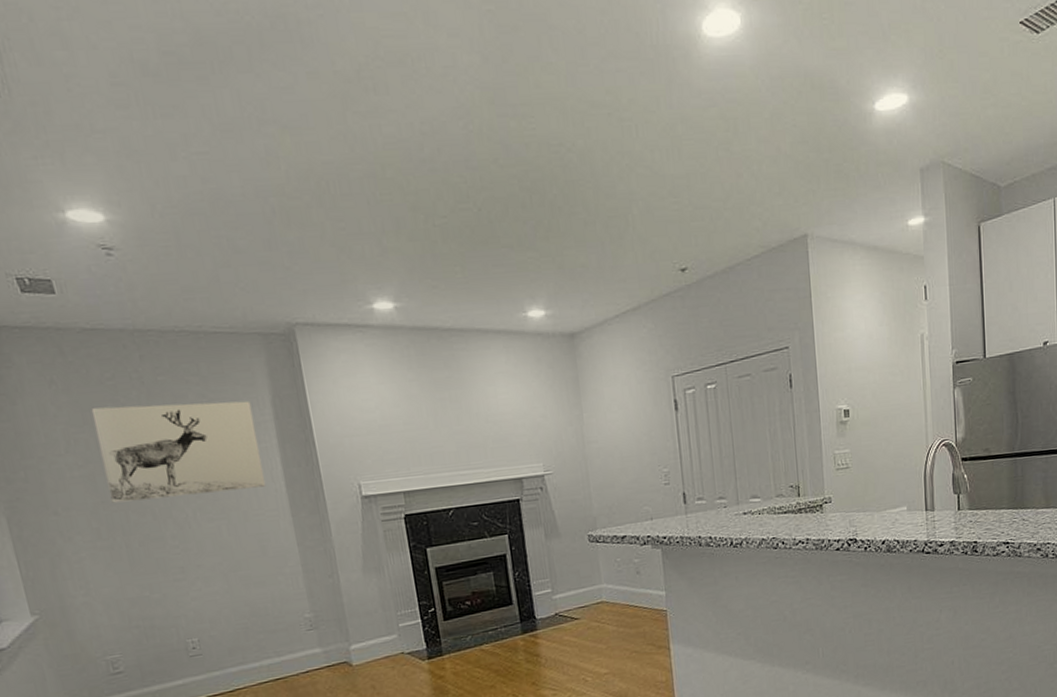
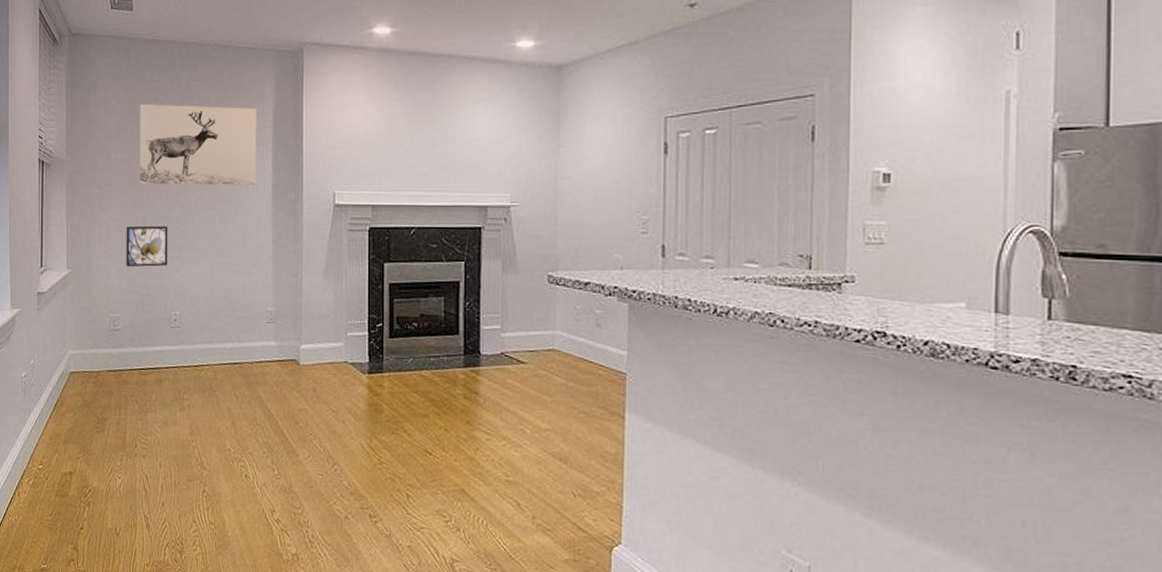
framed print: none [105,546,172,601] -> present [126,225,168,267]

